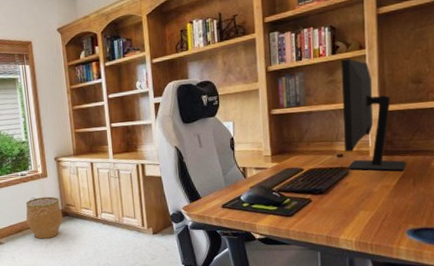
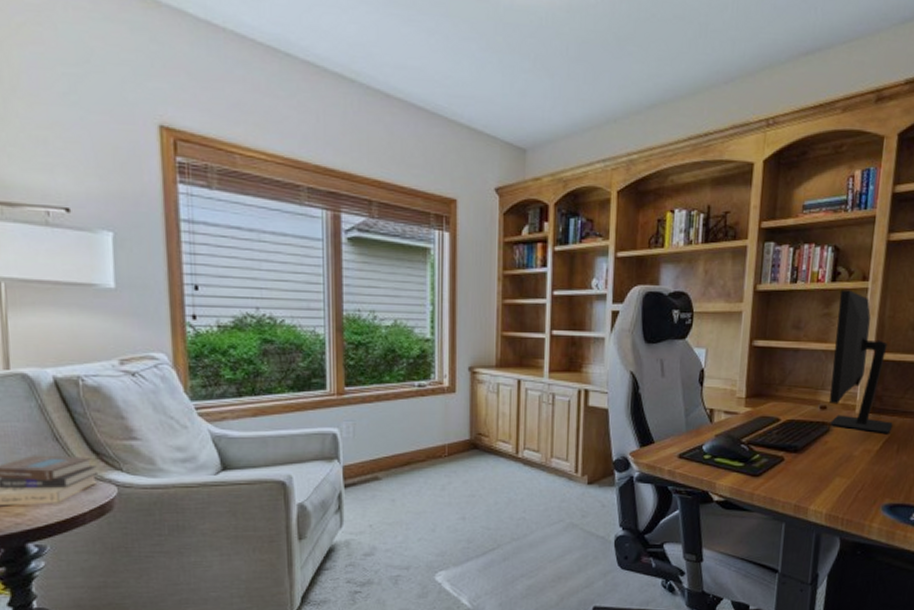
basket: present [25,196,63,239] -> none [418,418,471,478]
books: present [278,71,308,109] -> none [763,297,799,341]

